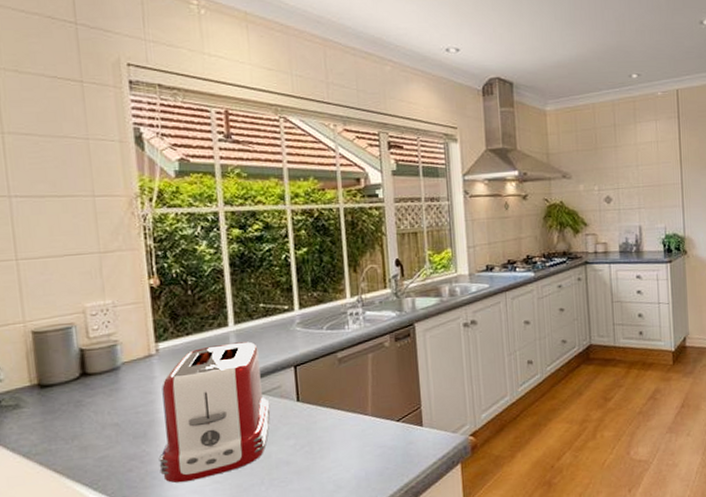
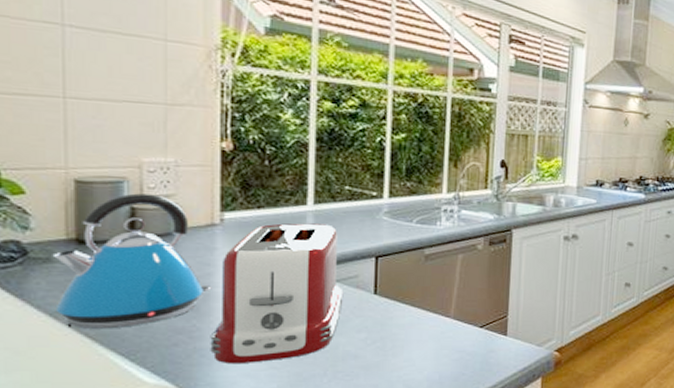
kettle: none [21,335,156,465] -> present [54,193,212,329]

